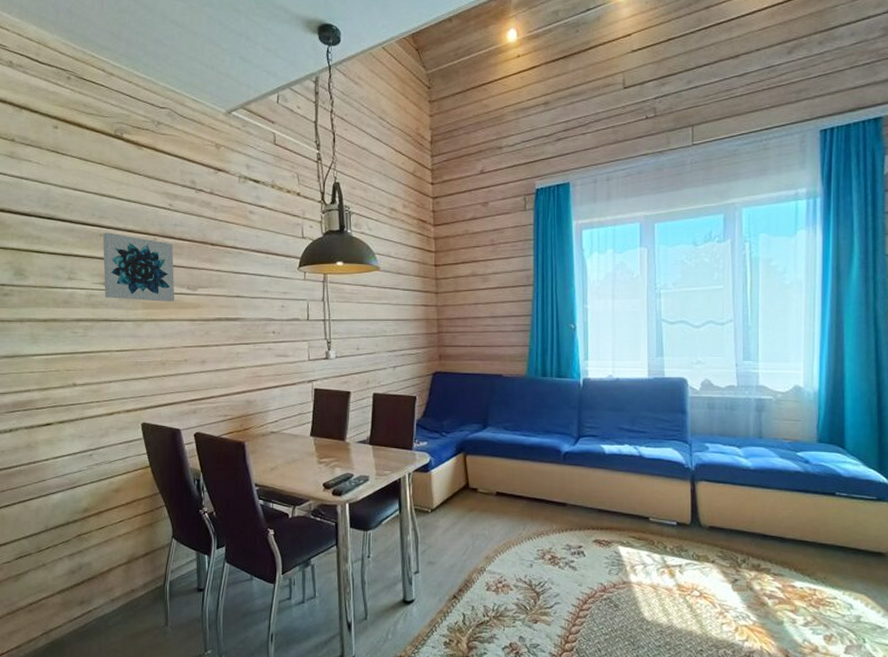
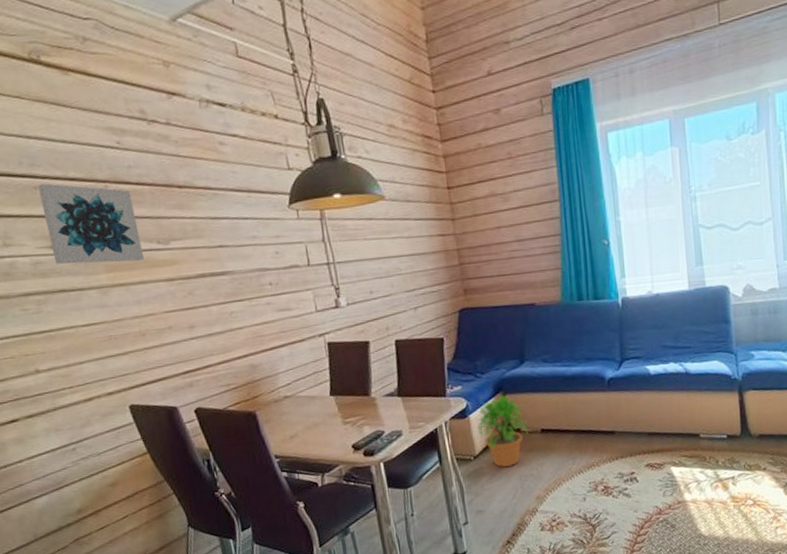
potted plant: none [437,456,484,523] -> present [477,395,529,467]

